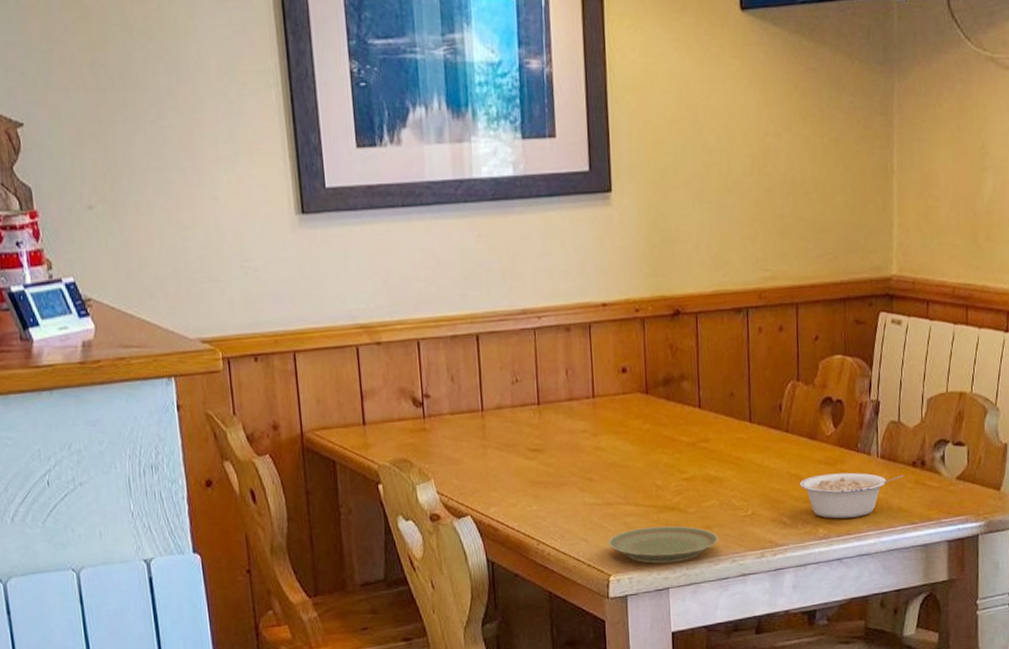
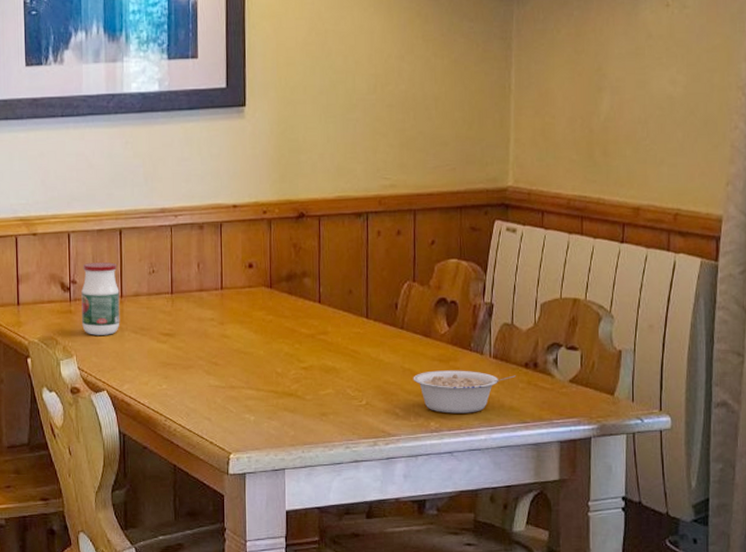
jar: none [436,372,482,455] -> present [81,261,120,335]
plate: present [608,526,719,564] -> none [230,411,334,446]

